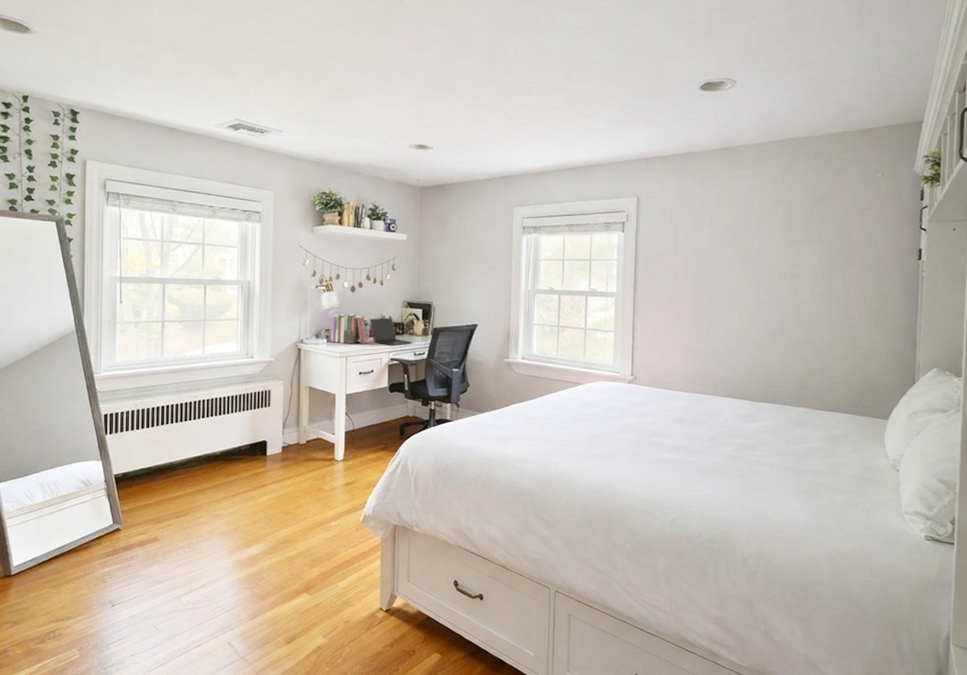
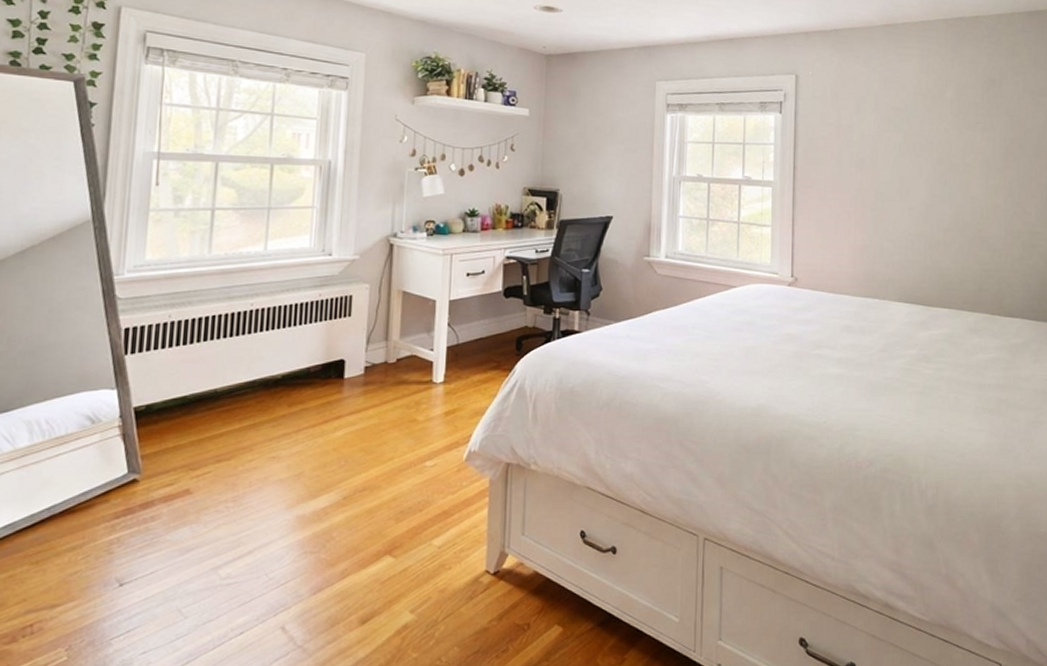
books: present [329,313,368,345] -> none [430,201,479,240]
laptop: present [370,317,412,347] -> none [482,207,533,242]

